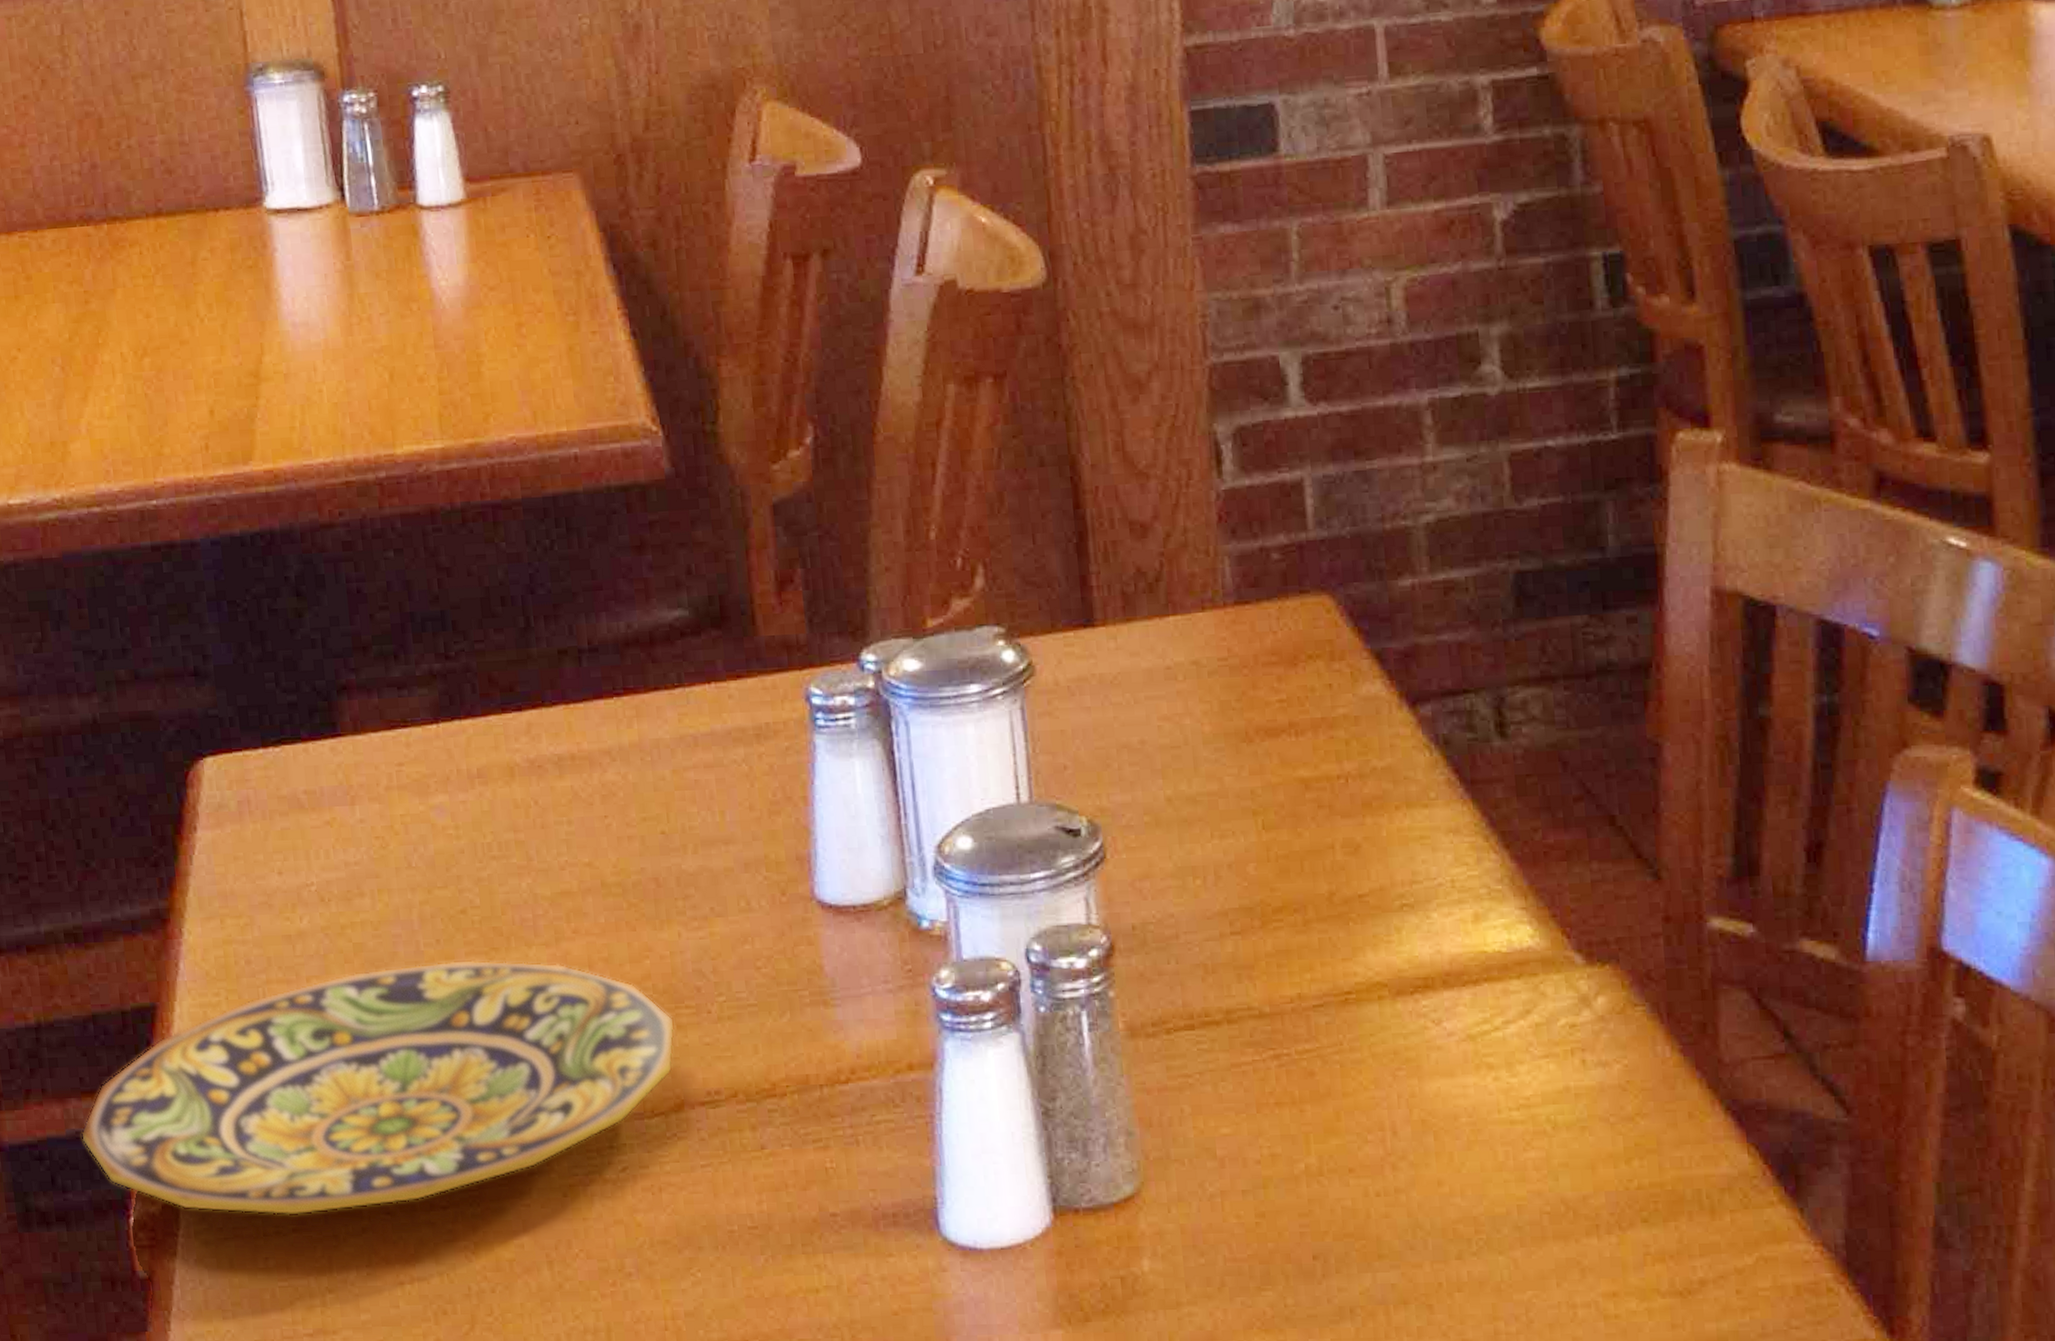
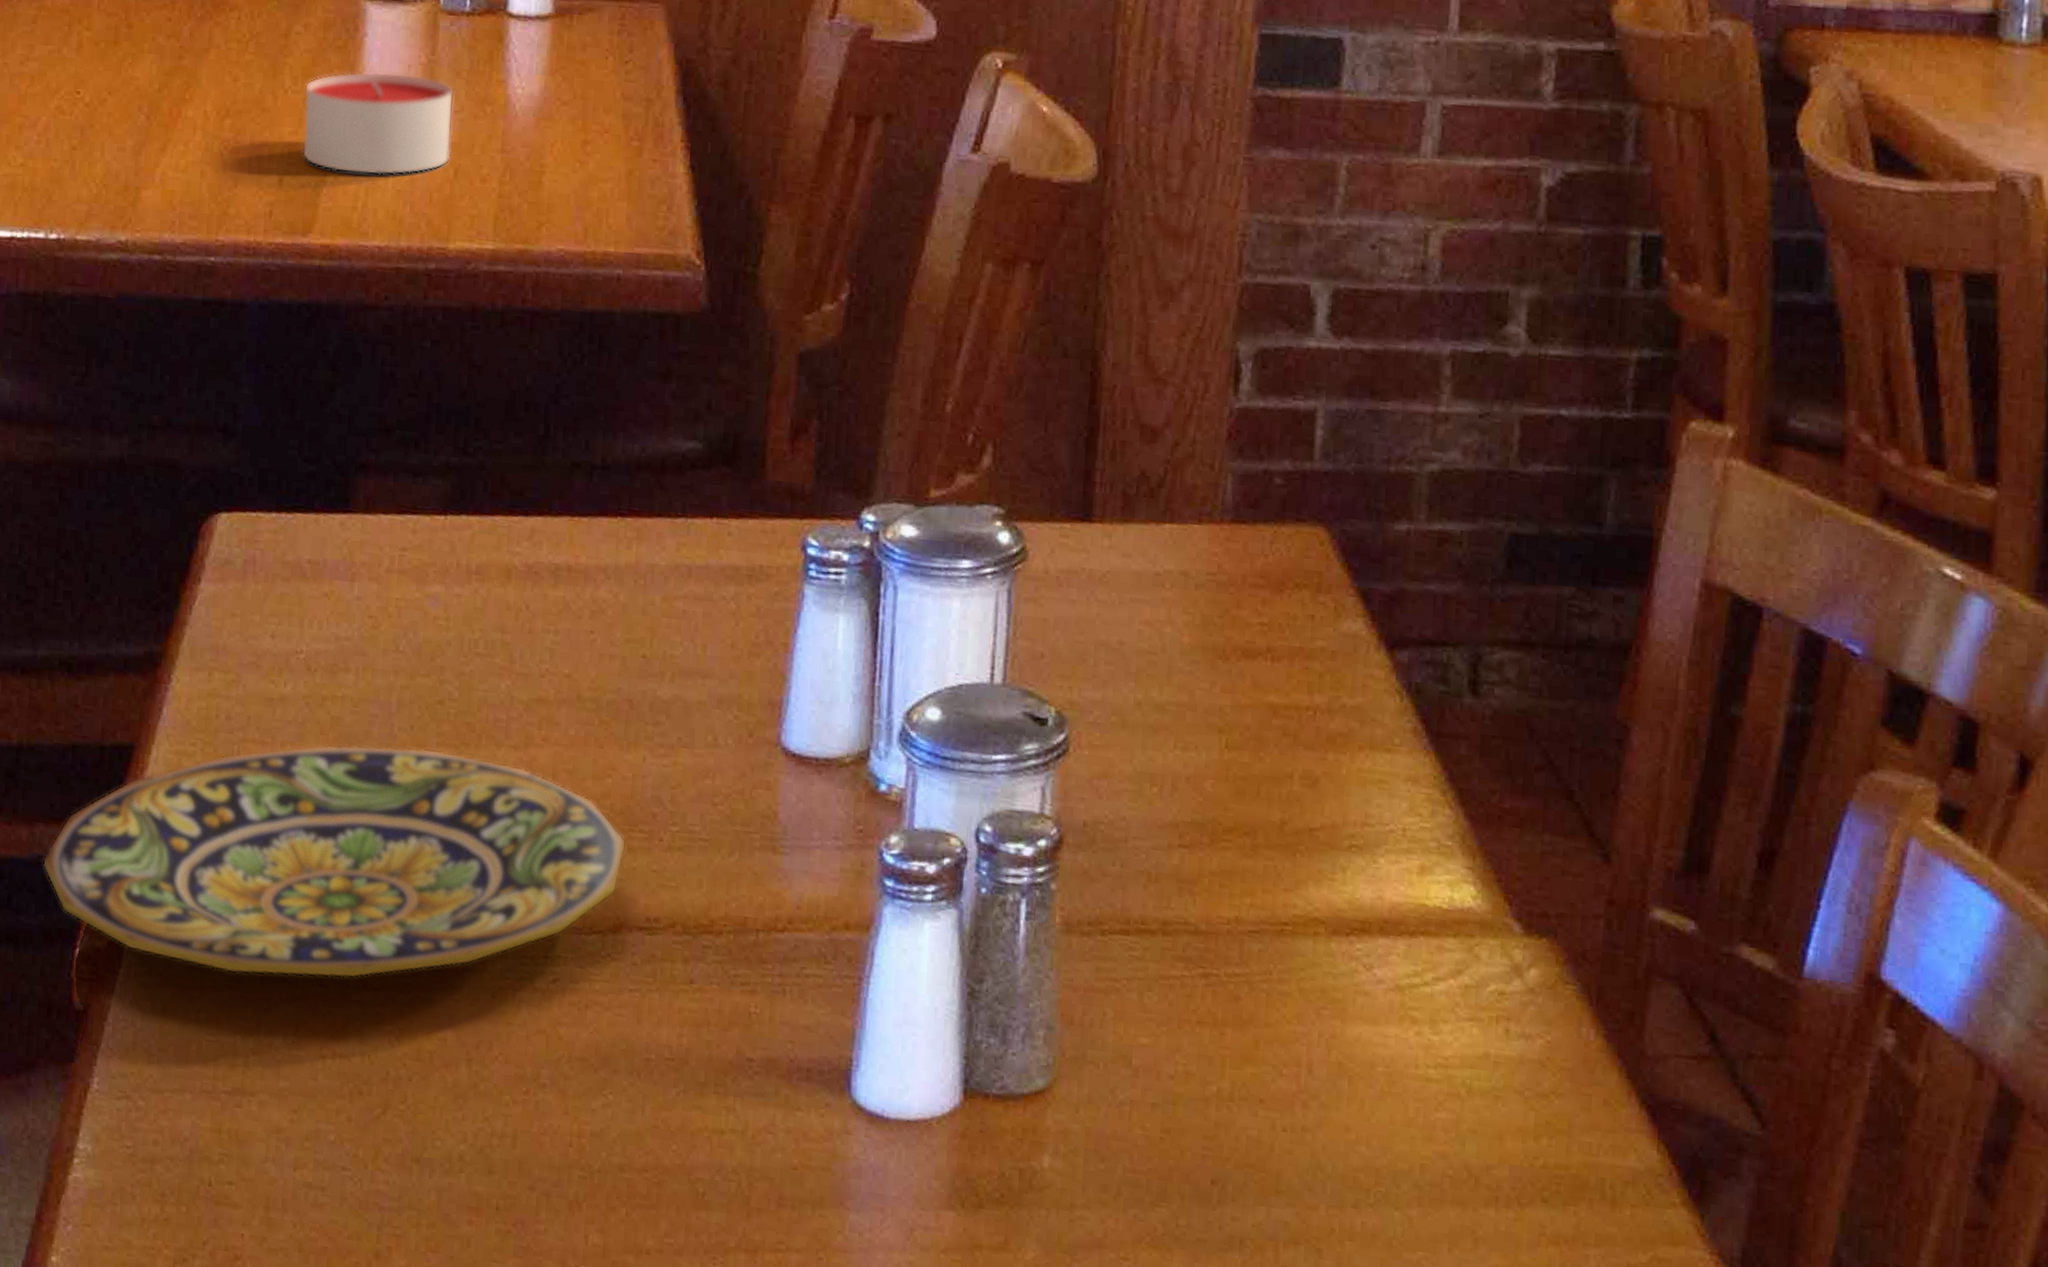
candle: none [220,282,383,394] -> present [302,71,454,176]

